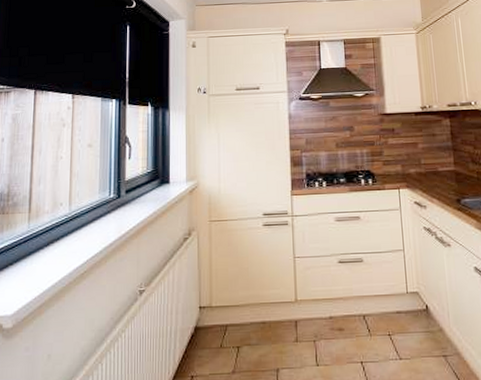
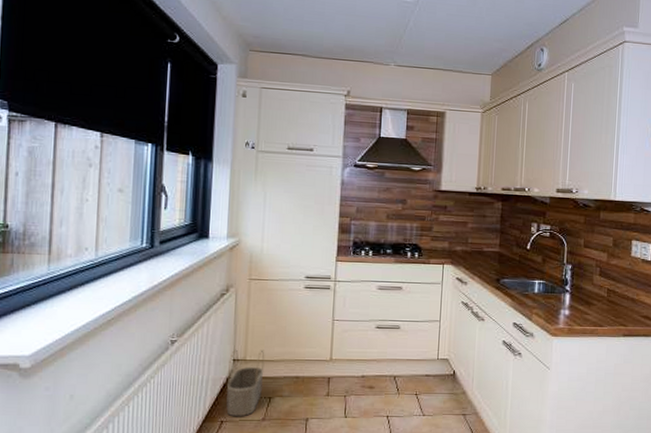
wicker basket: none [194,294,231,371] -> present [226,349,265,417]

